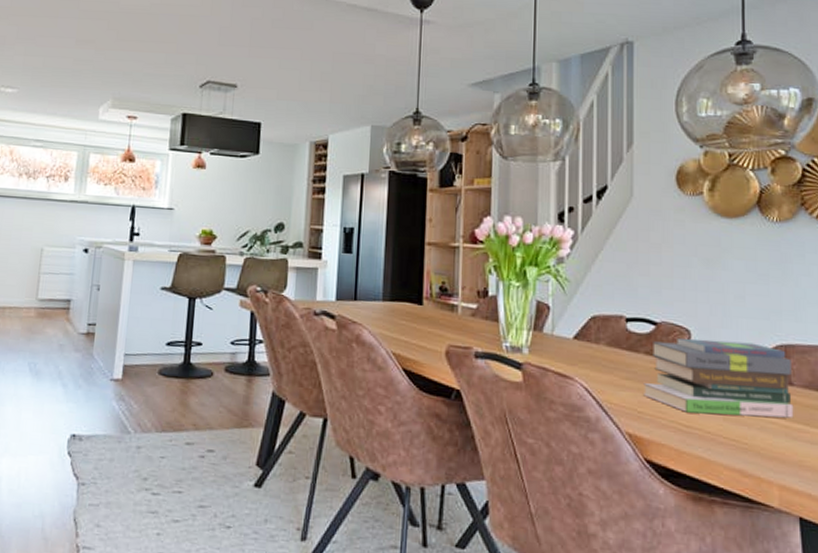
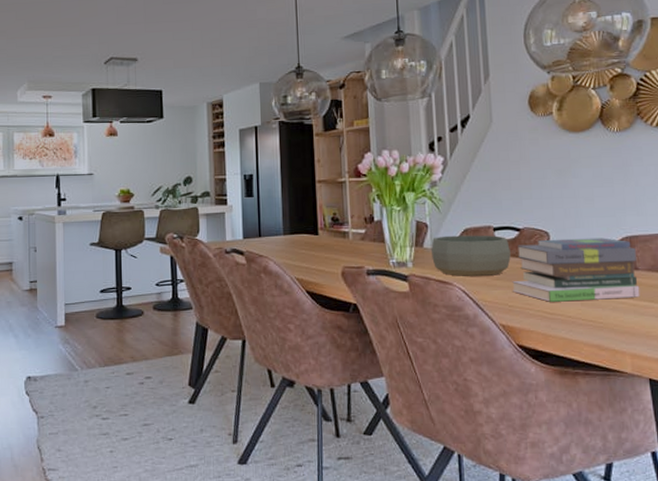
decorative bowl: none [552,321,644,375] -> present [431,235,511,277]

